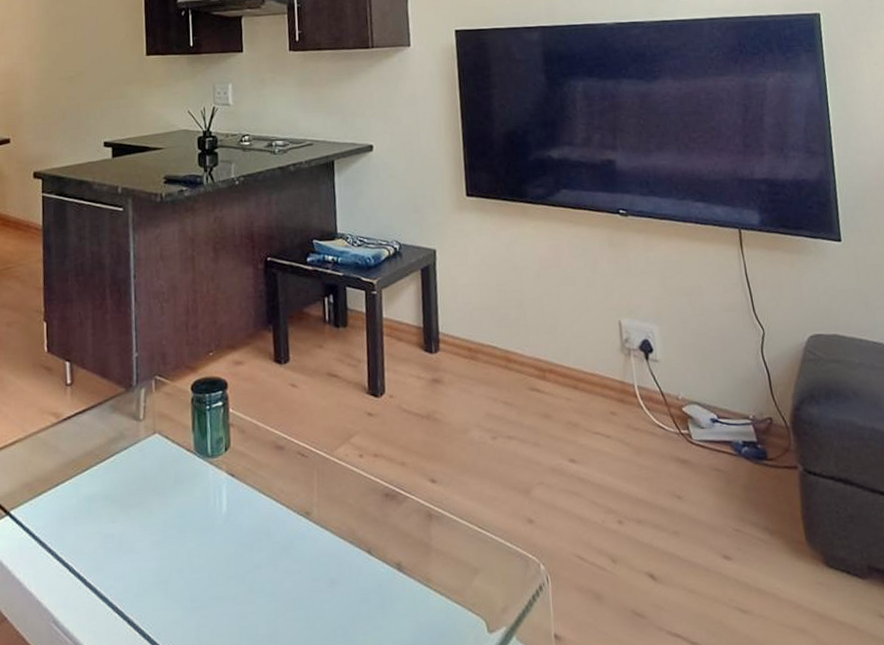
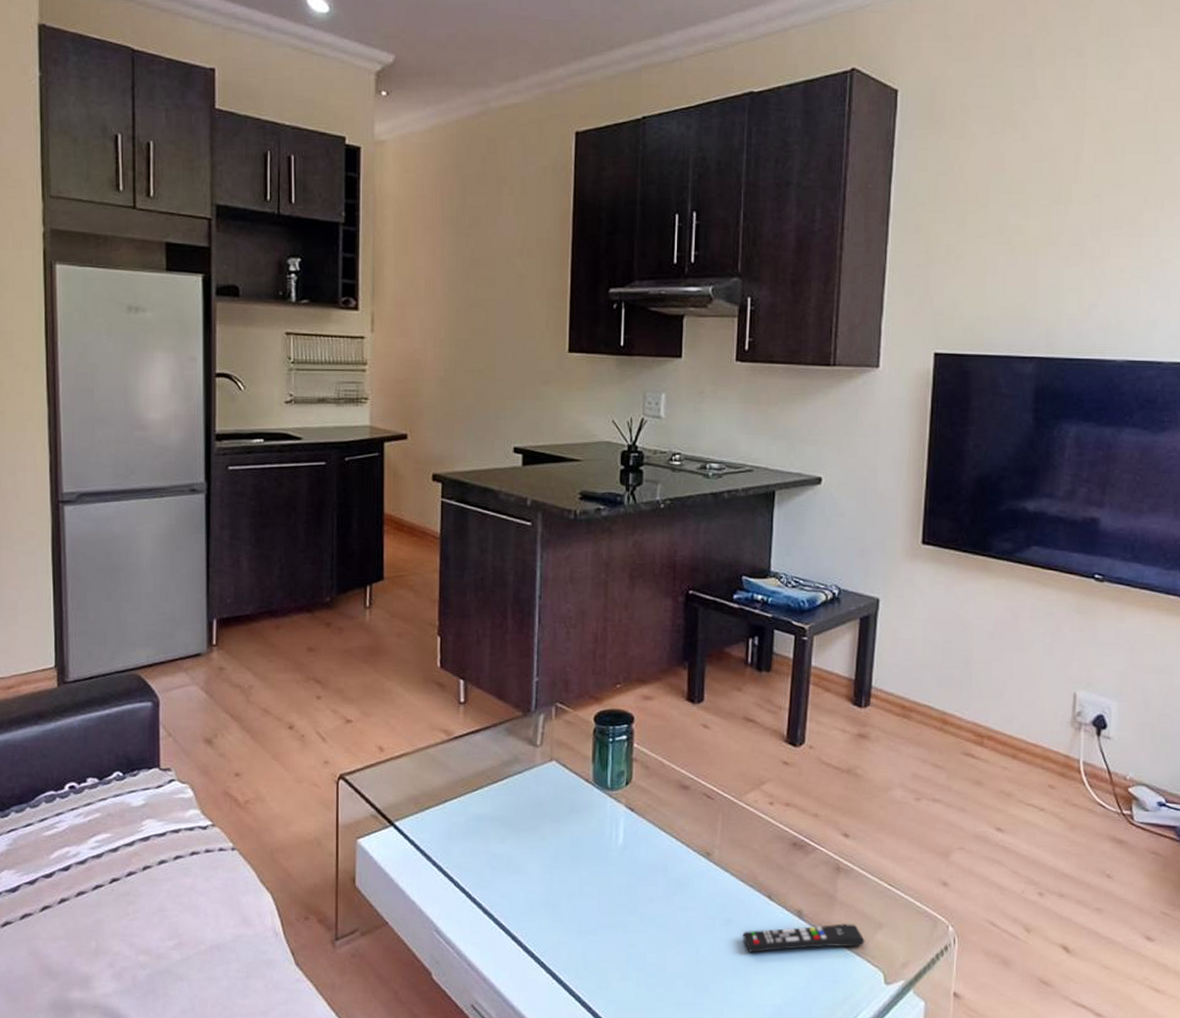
remote control: none [348,572,464,613] -> present [743,924,865,953]

